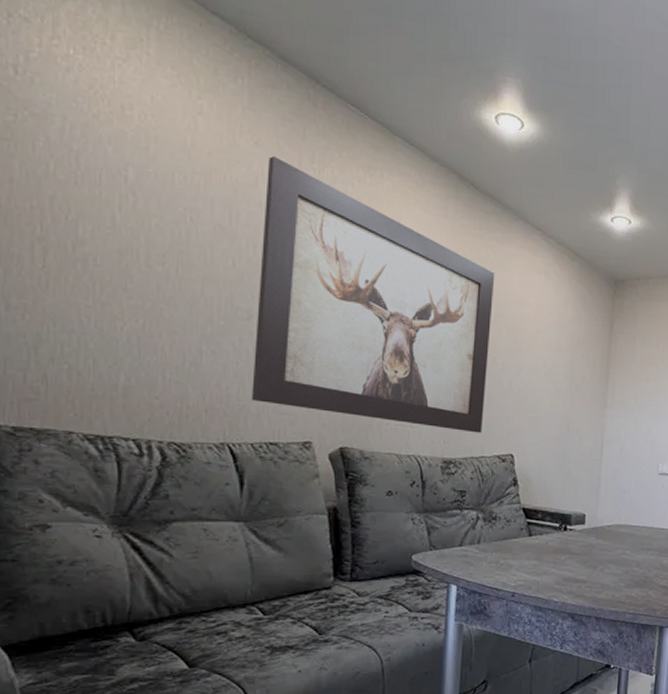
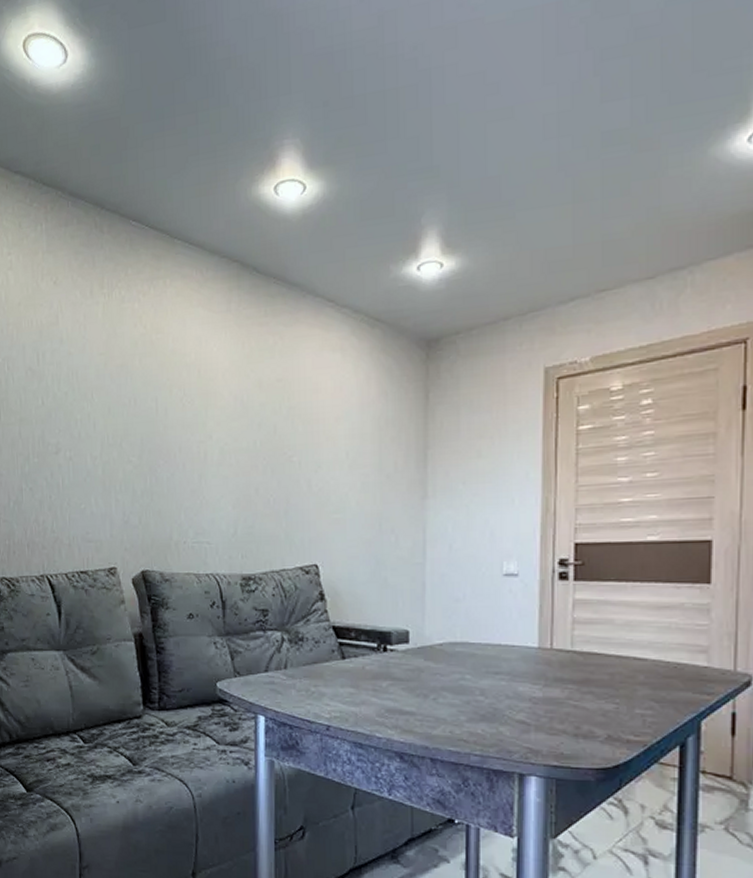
wall art: present [251,156,495,433] -> none [63,291,285,544]

